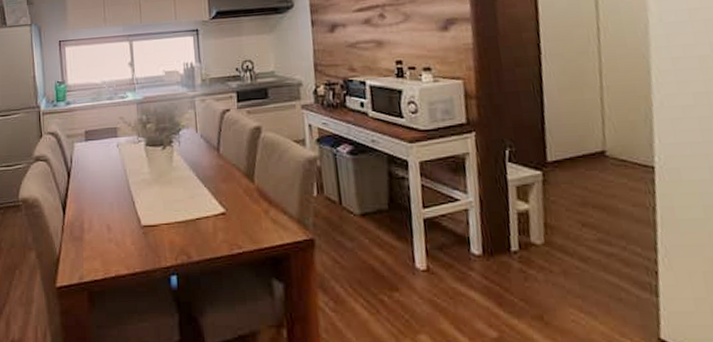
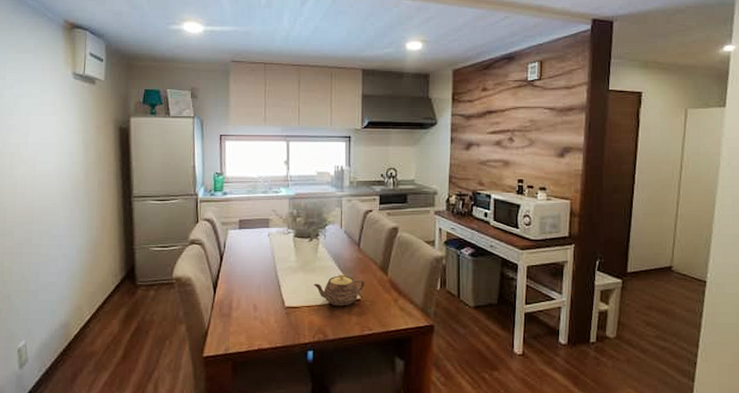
teapot: none [171,184,229,222] -> present [313,274,365,307]

